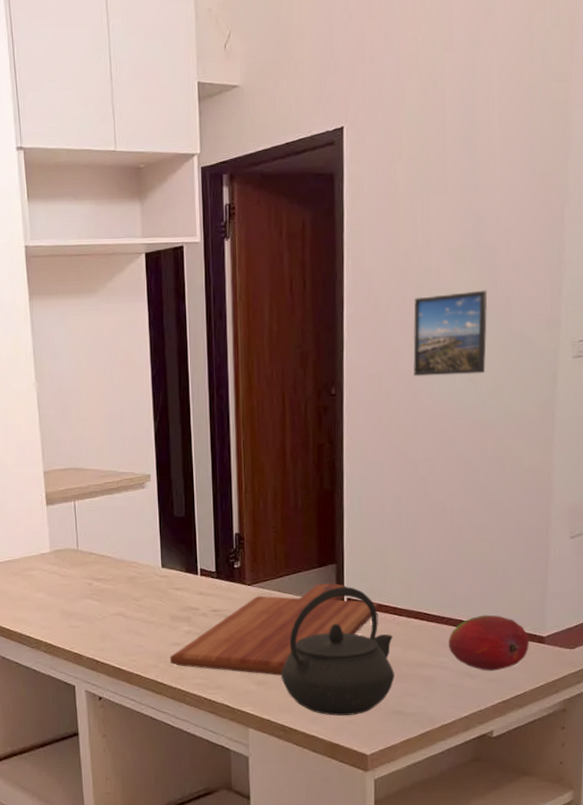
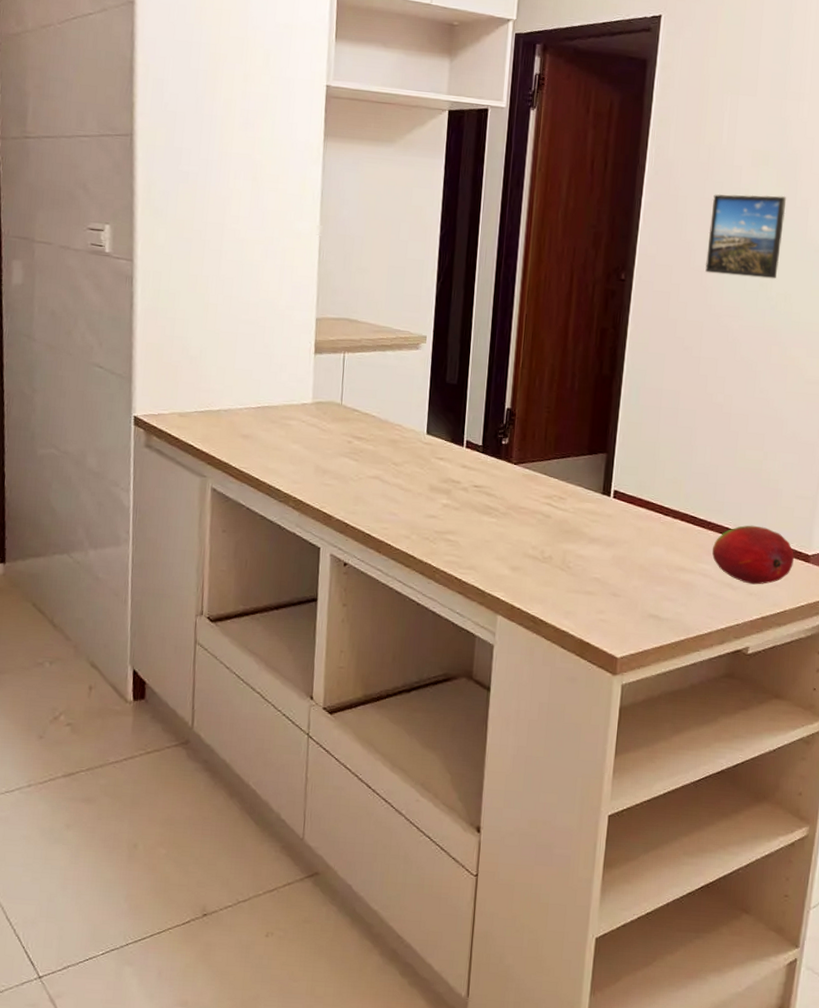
cutting board: present [169,583,379,675] -> none [423,471,646,563]
kettle: present [281,587,395,716] -> none [537,477,656,614]

